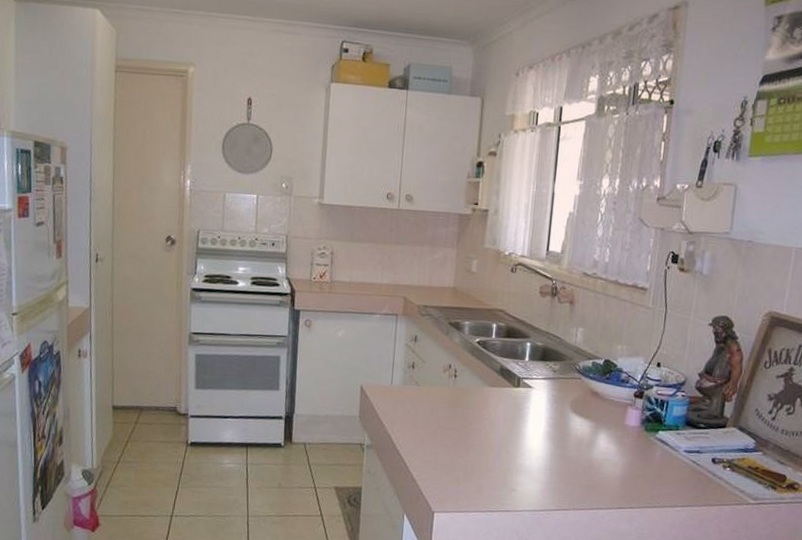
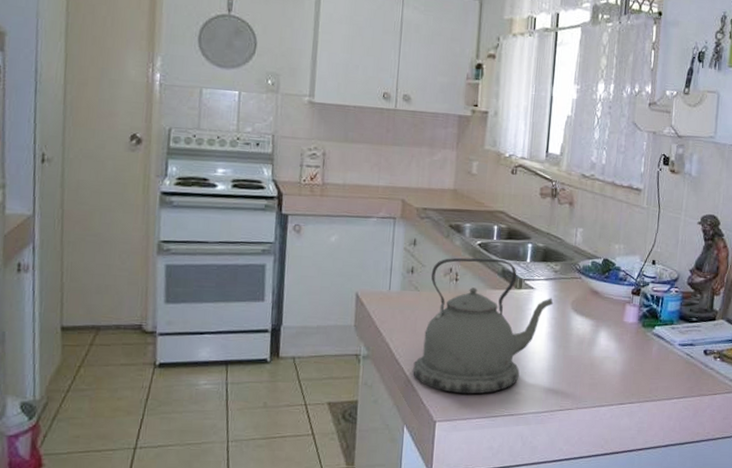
kettle: none [413,354,552,489] -> present [413,257,554,394]

